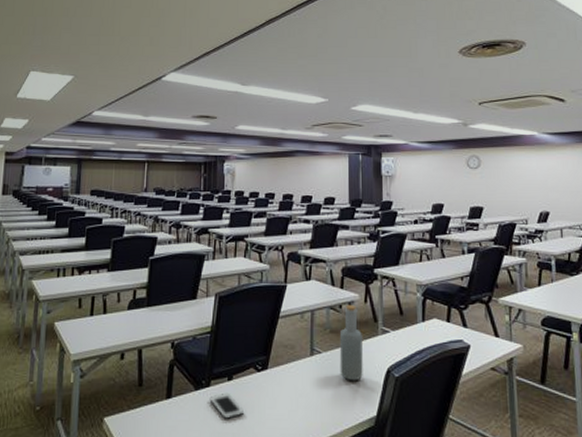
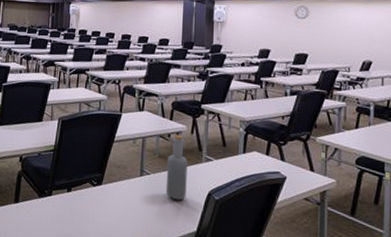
cell phone: present [209,392,244,419] -> none [51,201,80,224]

